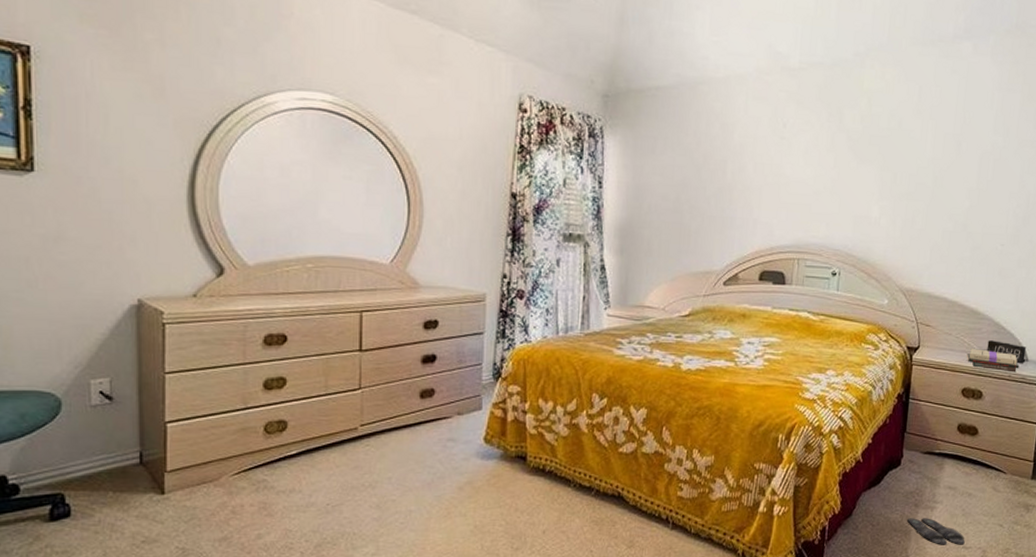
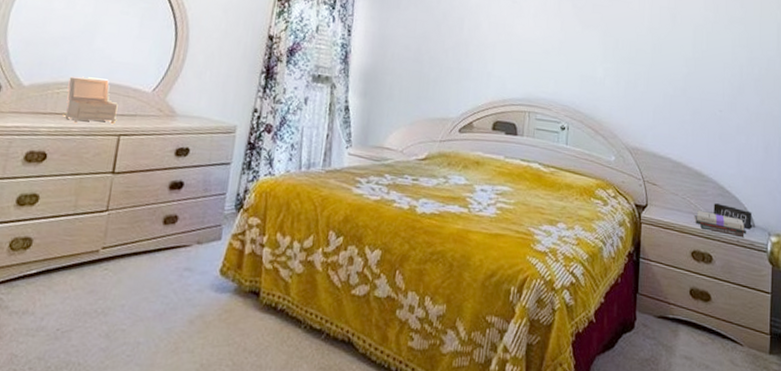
jewelry box: none [297,252,355,302] -> present [64,76,117,124]

